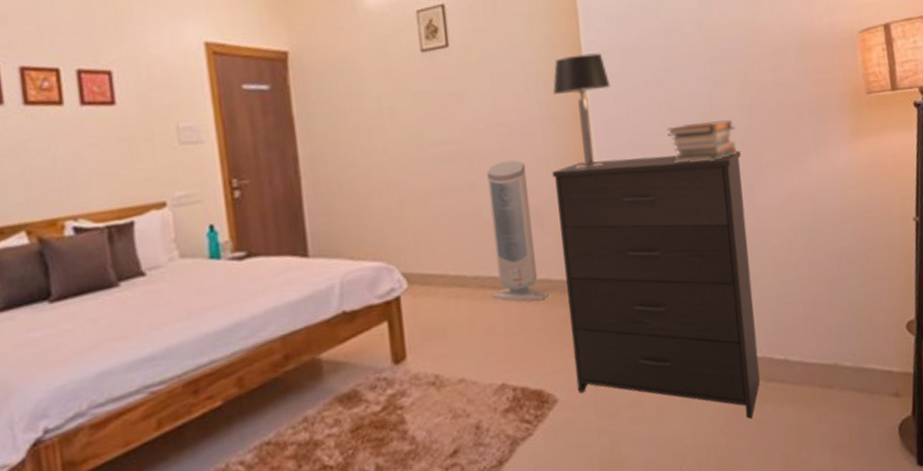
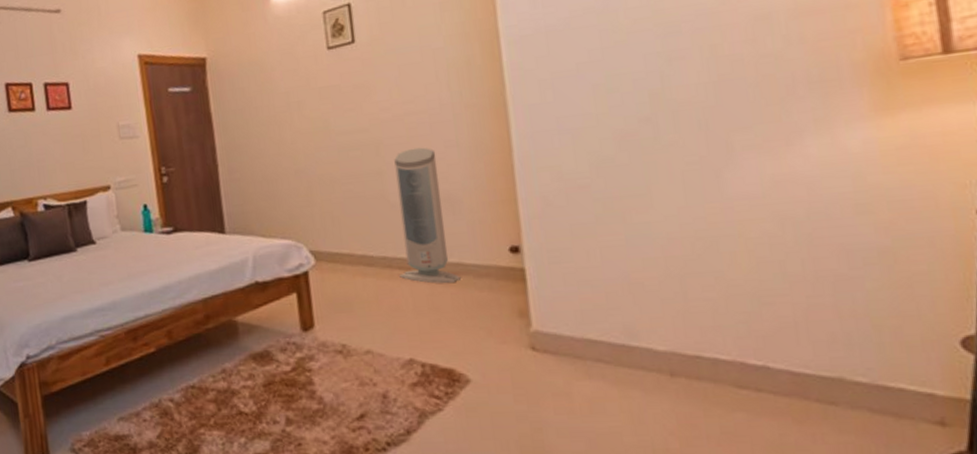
dresser: present [551,151,761,419] -> none [464,133,728,426]
table lamp: present [552,53,610,169] -> none [465,37,533,155]
book stack: present [667,120,737,163] -> none [603,99,698,148]

